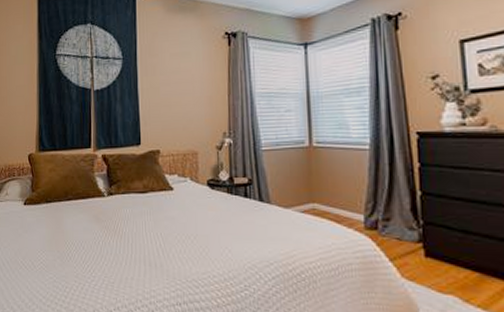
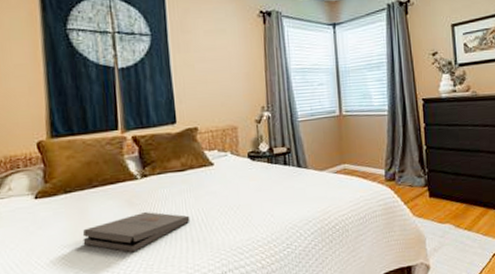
pizza box: none [57,230,149,268] -> present [82,212,190,253]

